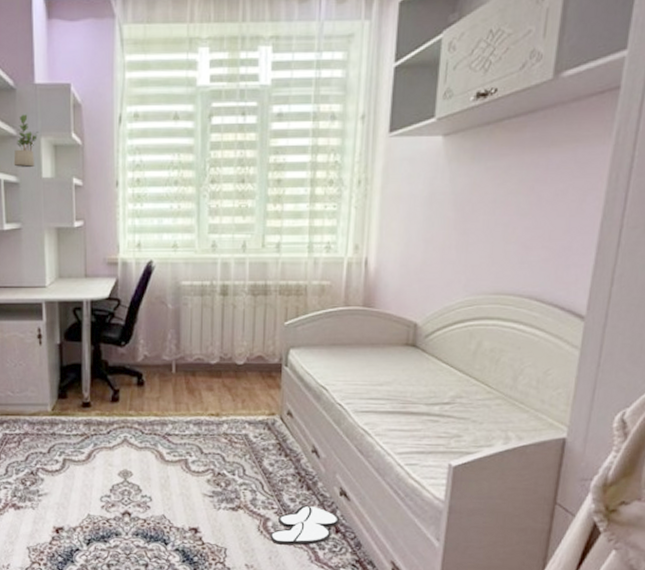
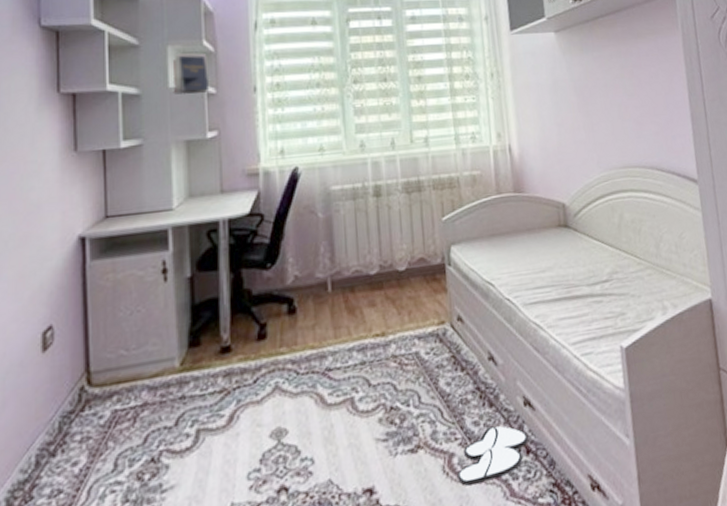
potted plant: present [13,114,39,167] -> none [134,23,165,78]
books: none [46,144,77,186] -> present [173,52,210,95]

